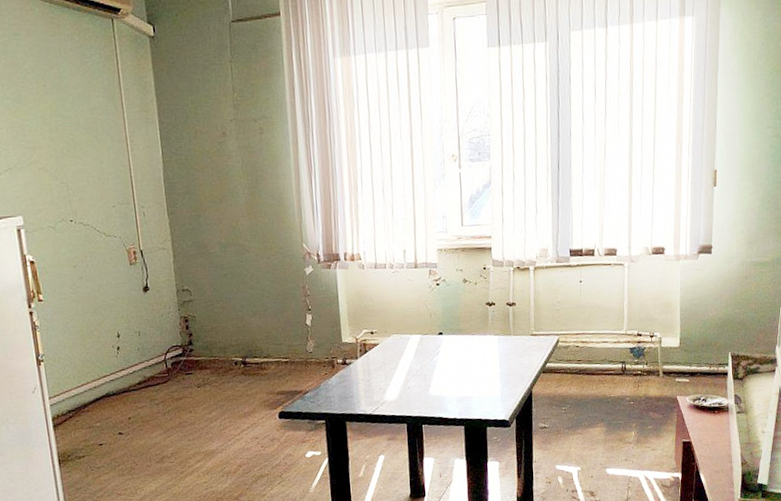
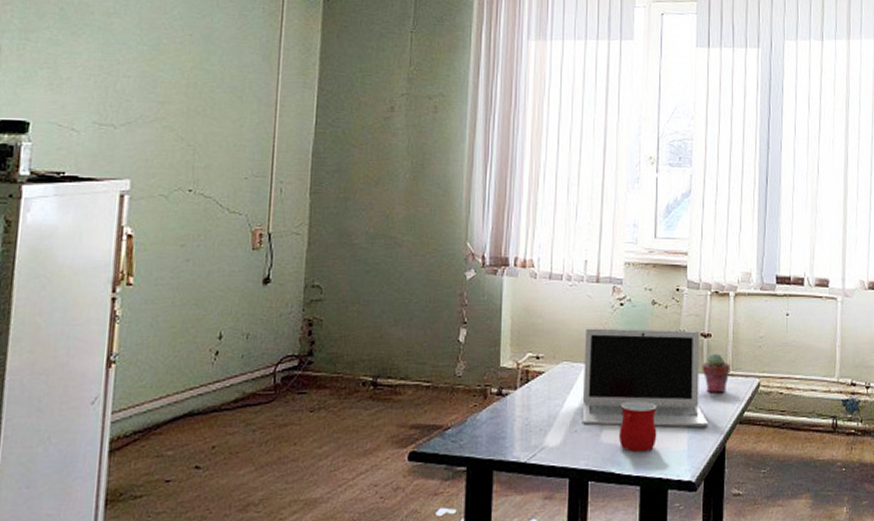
laptop: none [409,301,518,383] -> present [582,328,709,427]
mug: none [443,360,475,401] -> present [618,400,657,452]
potted succulent: none [509,318,533,351] -> present [702,353,730,393]

